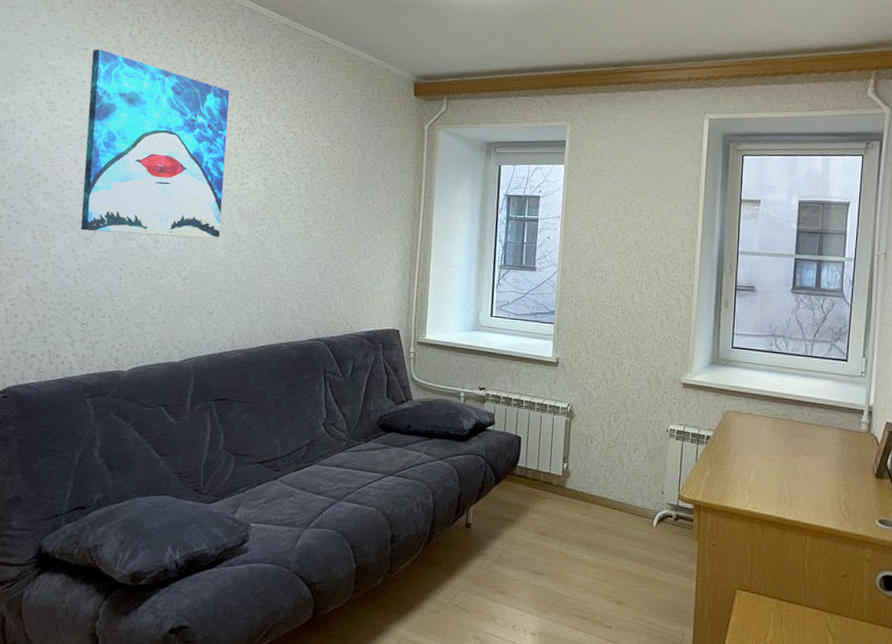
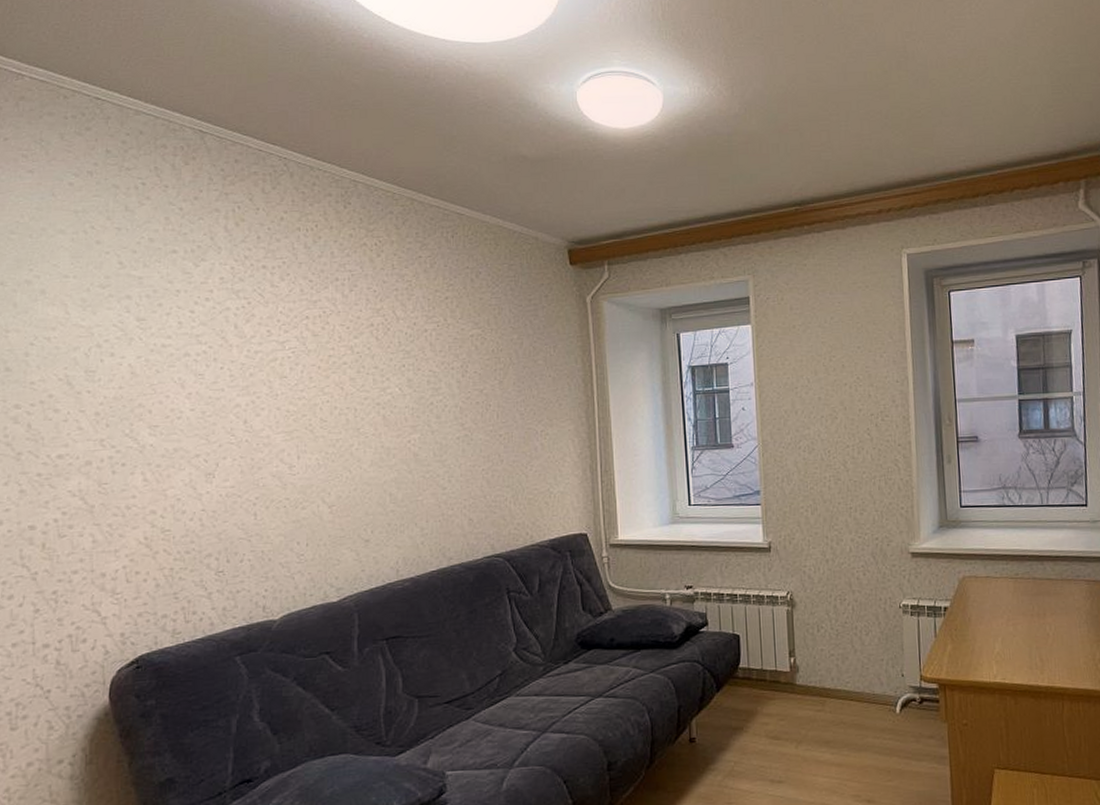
wall art: present [80,49,230,240] -> none [183,250,366,465]

